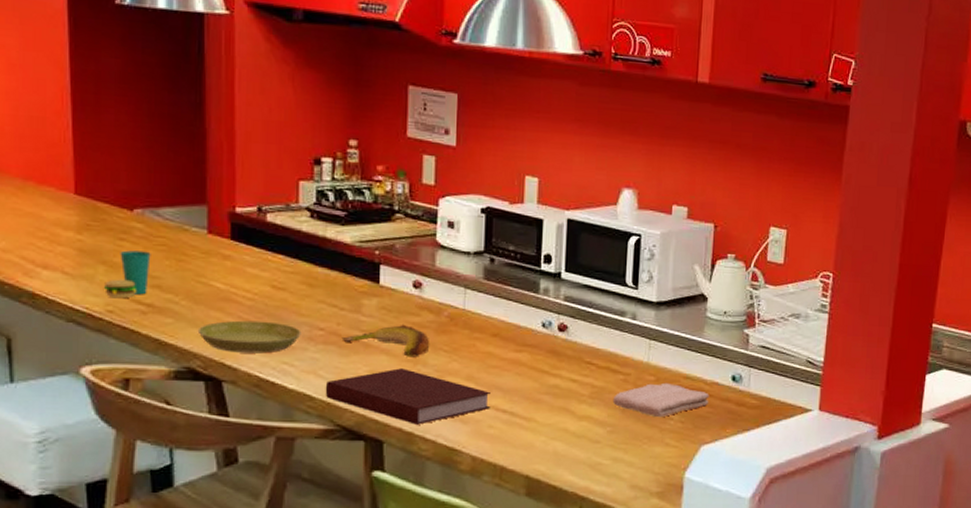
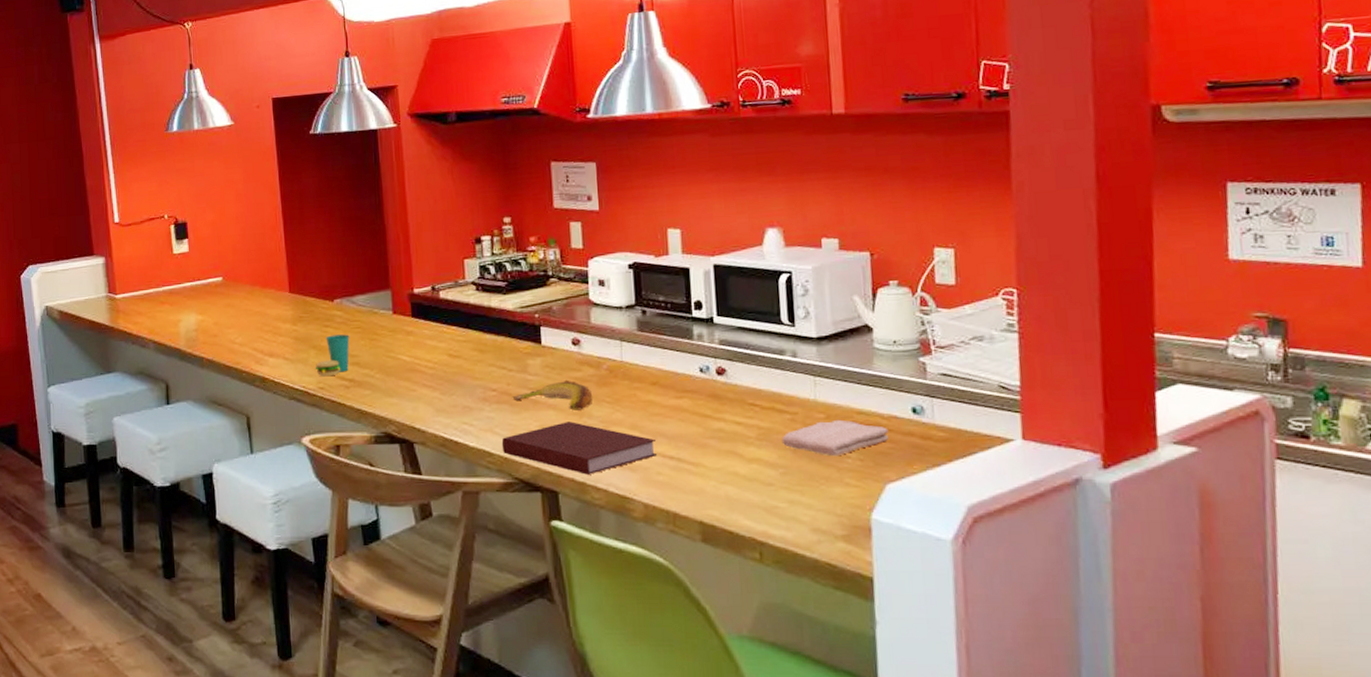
saucer: present [197,320,301,354] -> none [390,386,477,417]

